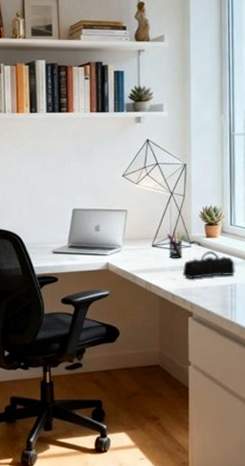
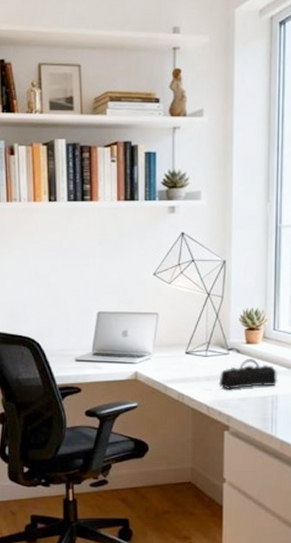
pen holder: present [166,231,185,258] -> none [202,336,222,367]

